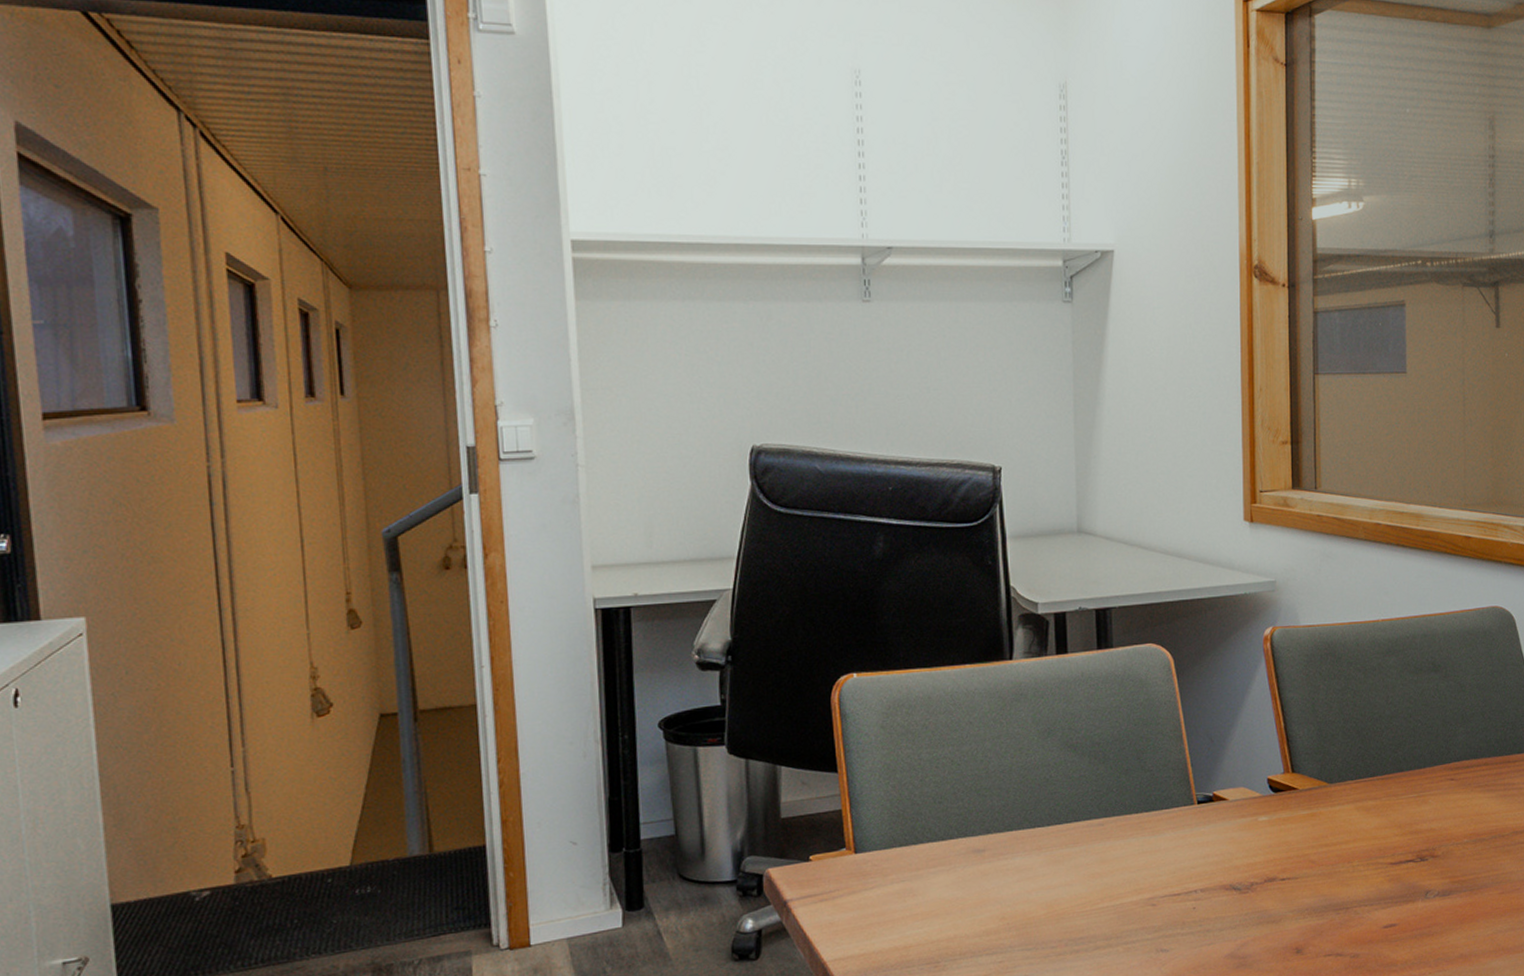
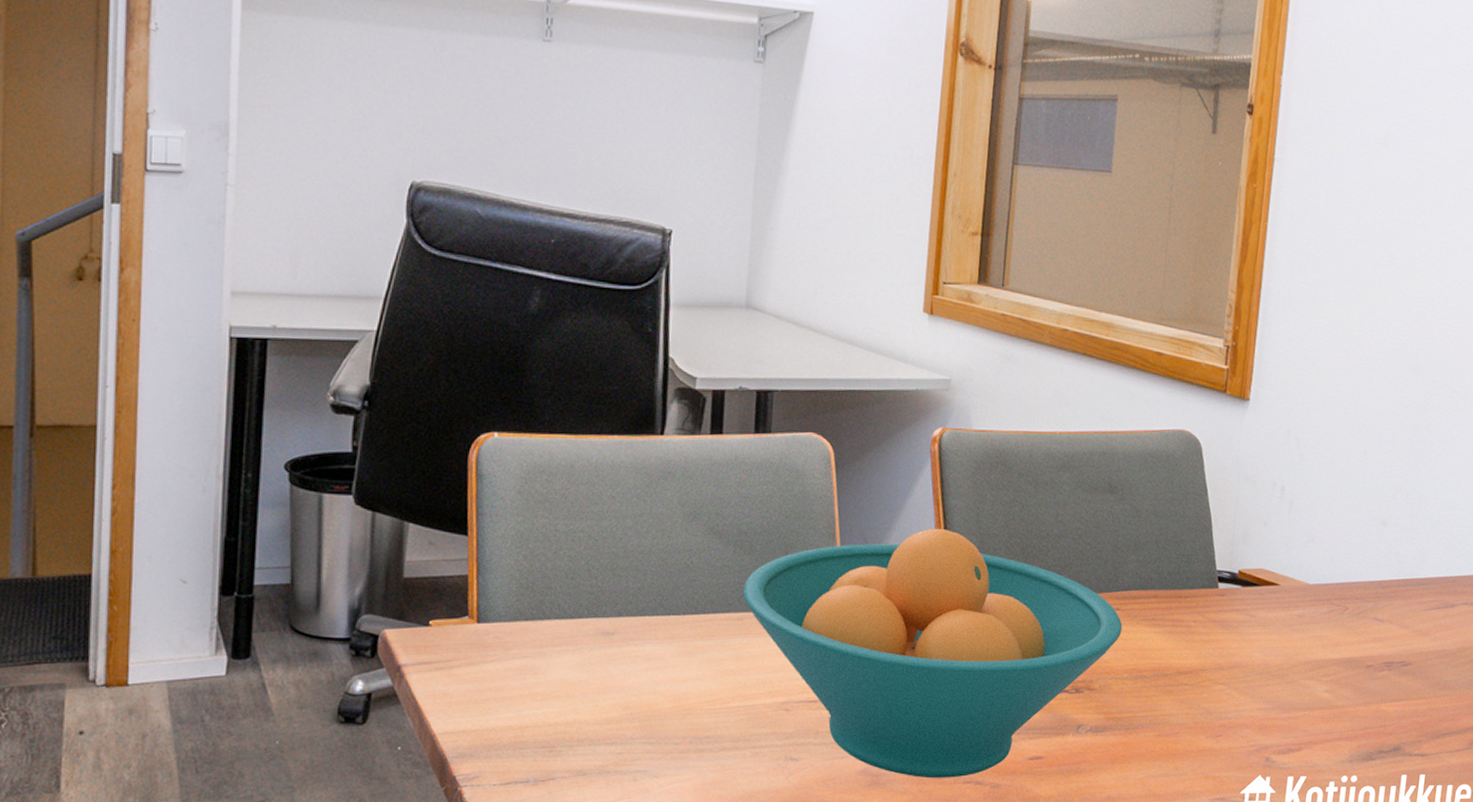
fruit bowl: none [1100,720,1458,955] -> present [742,528,1123,778]

